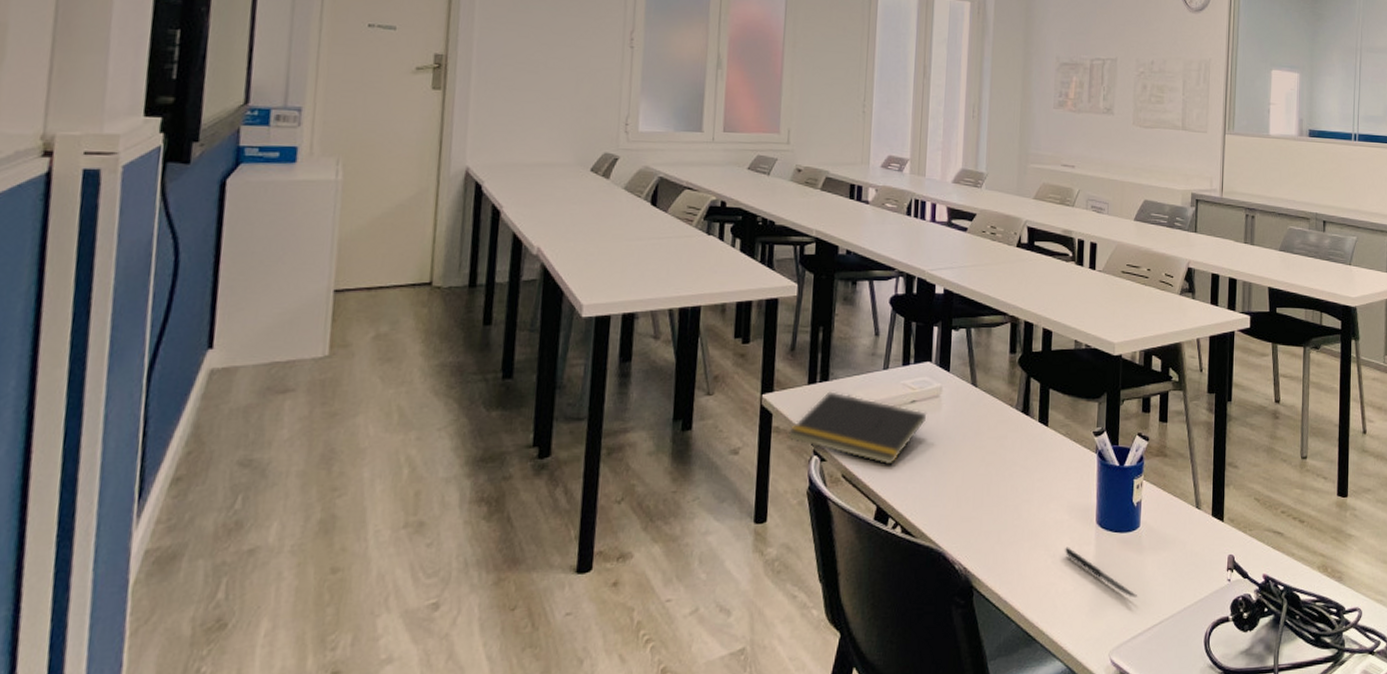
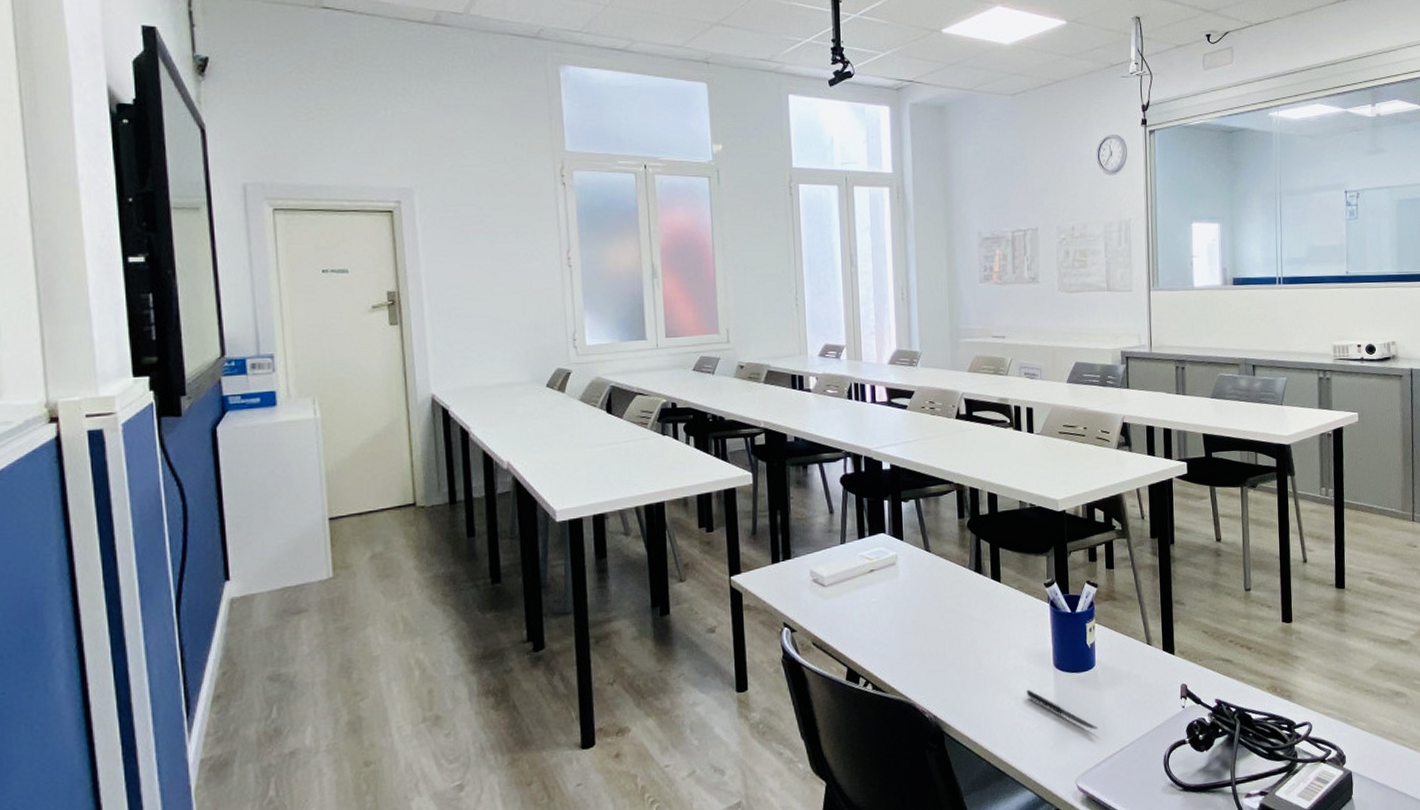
notepad: present [788,391,926,465] -> none [759,568,885,631]

